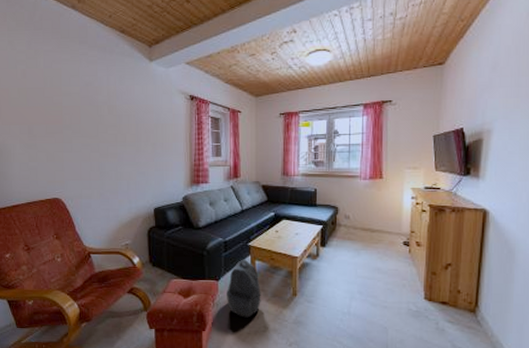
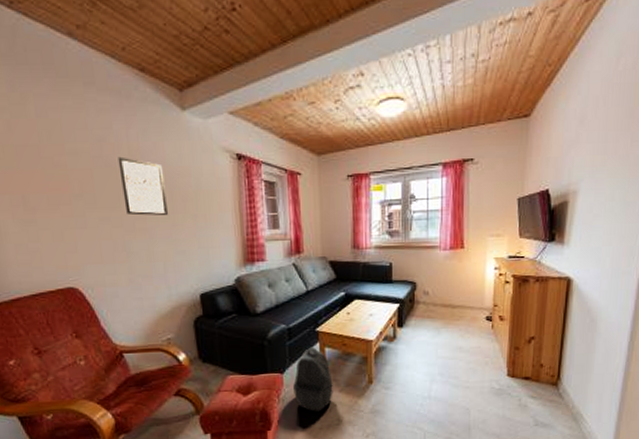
wall art: none [99,97,134,143] -> present [118,156,169,216]

